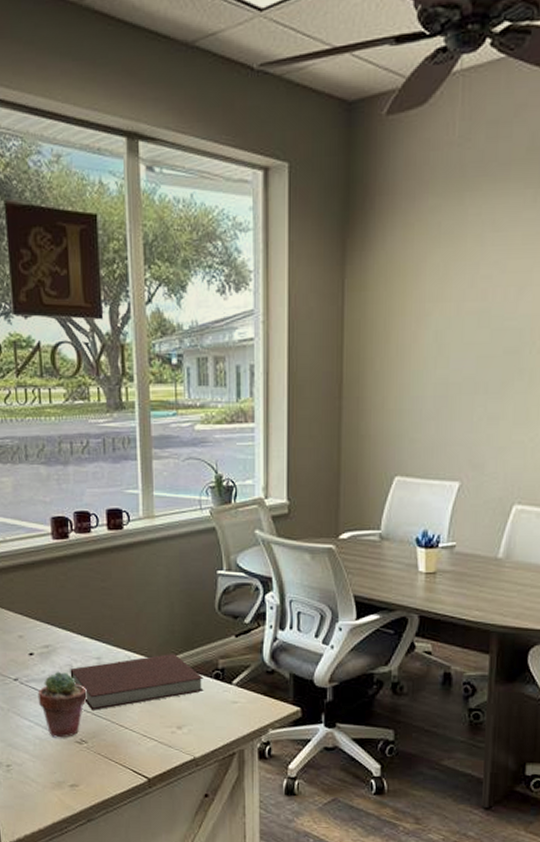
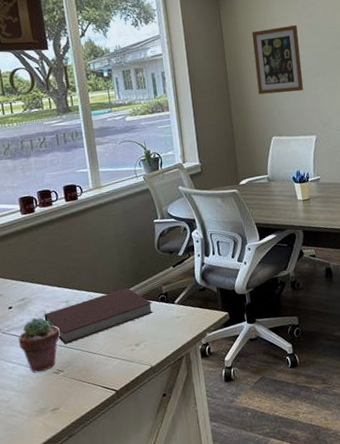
wall art: none [384,311,456,413] -> present [251,25,303,95]

